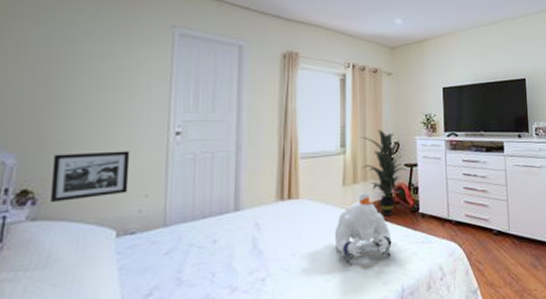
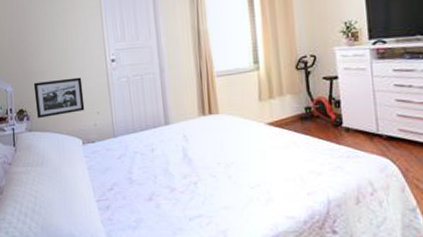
teddy bear: present [334,193,392,263] -> none [254,107,314,173]
indoor plant: present [360,130,409,216] -> none [273,43,329,130]

